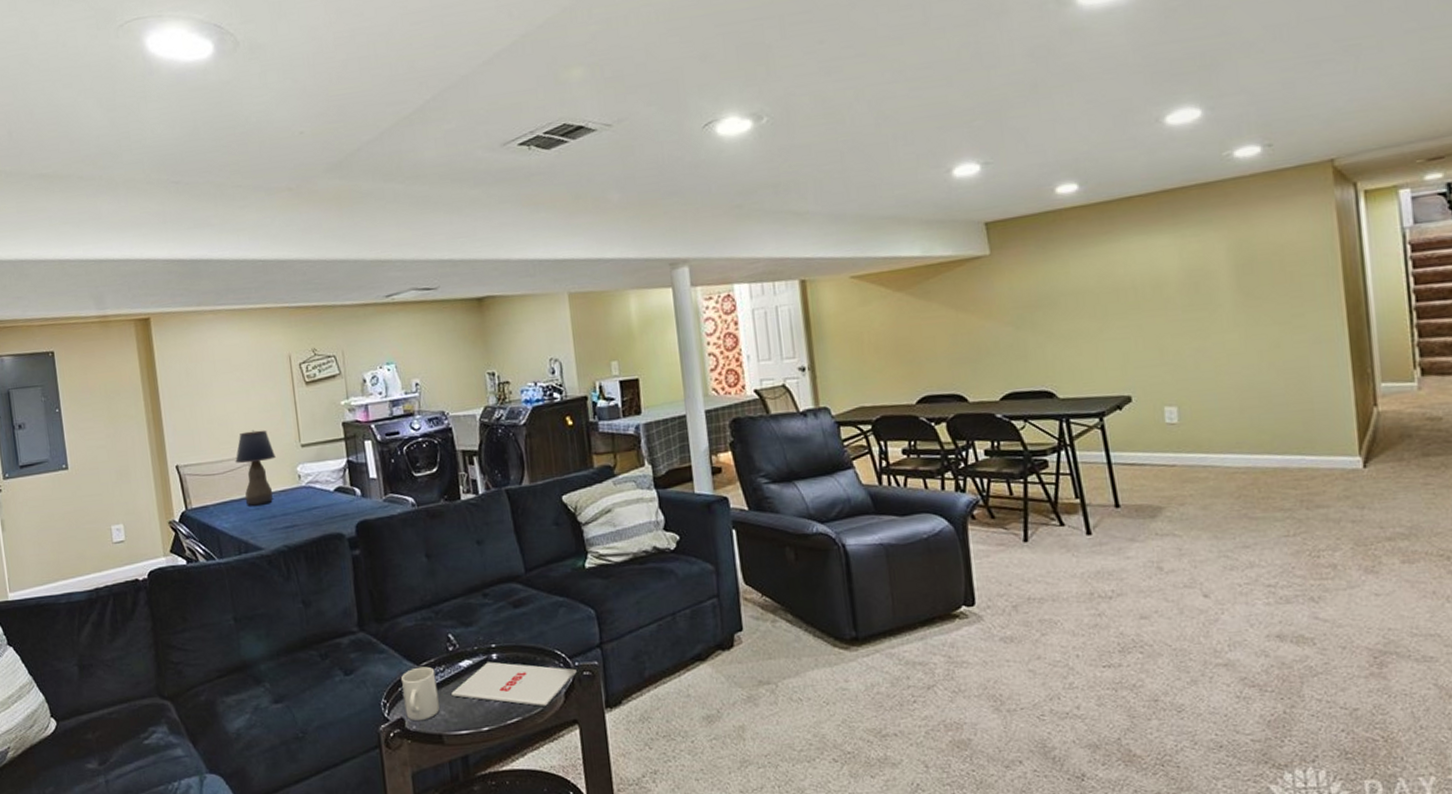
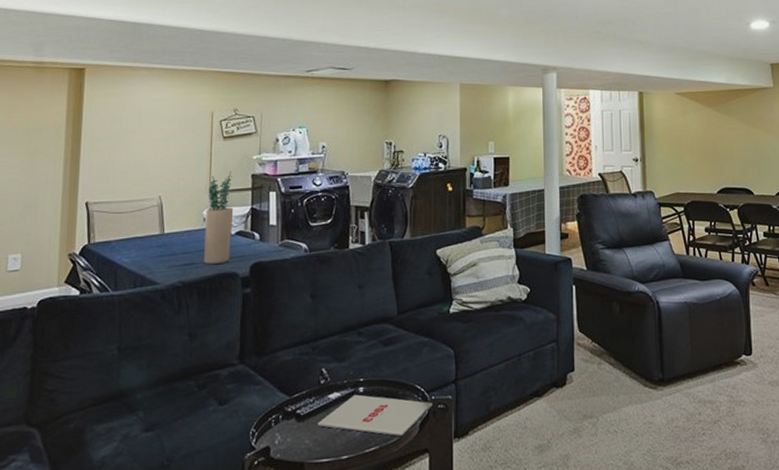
table lamp: present [235,429,276,508] -> none [145,175,185,245]
vase: none [298,421,333,527] -> present [203,171,234,265]
cup: present [400,666,440,722] -> none [272,398,305,450]

